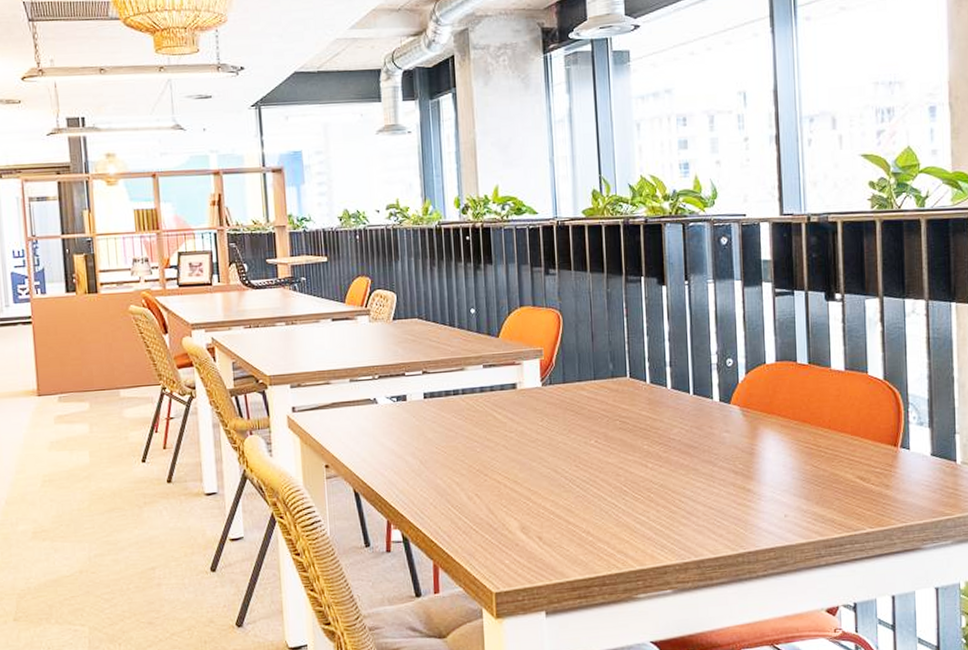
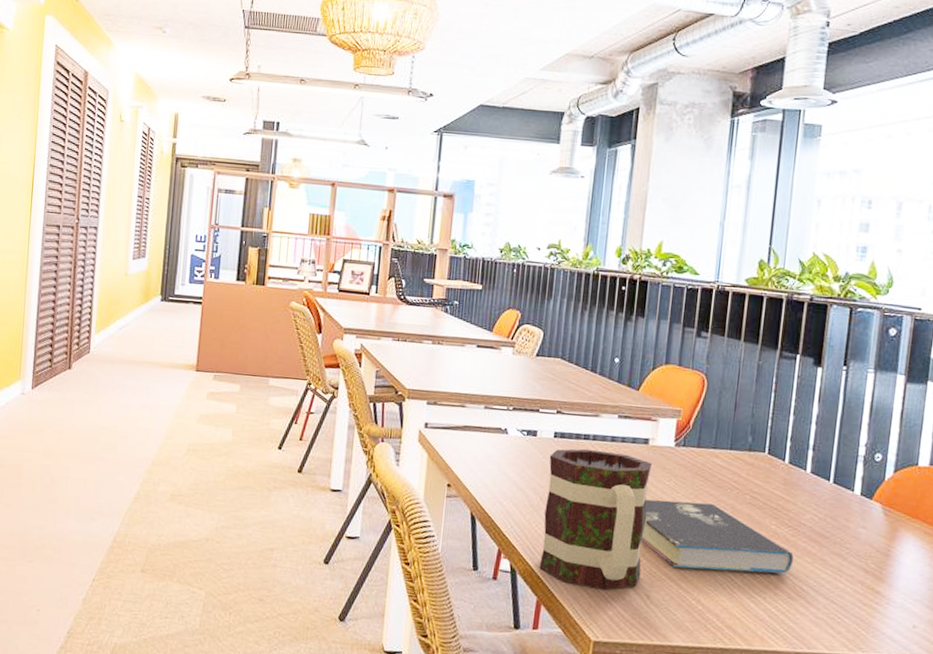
mug: none [422,402,530,541] -> present [539,448,653,589]
book: none [522,436,669,504] -> present [641,499,794,574]

